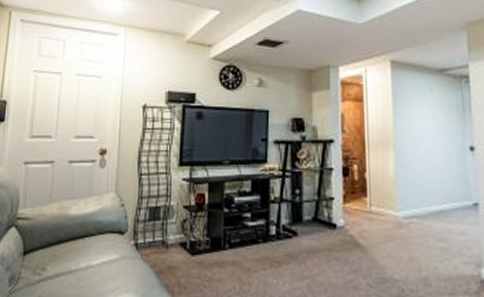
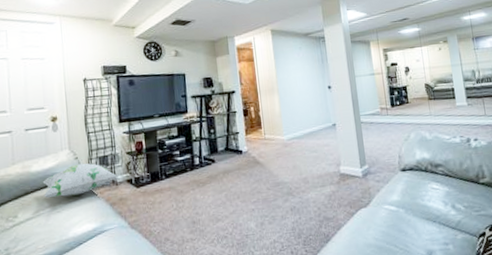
decorative pillow: none [79,212,170,254] -> present [42,163,118,198]

